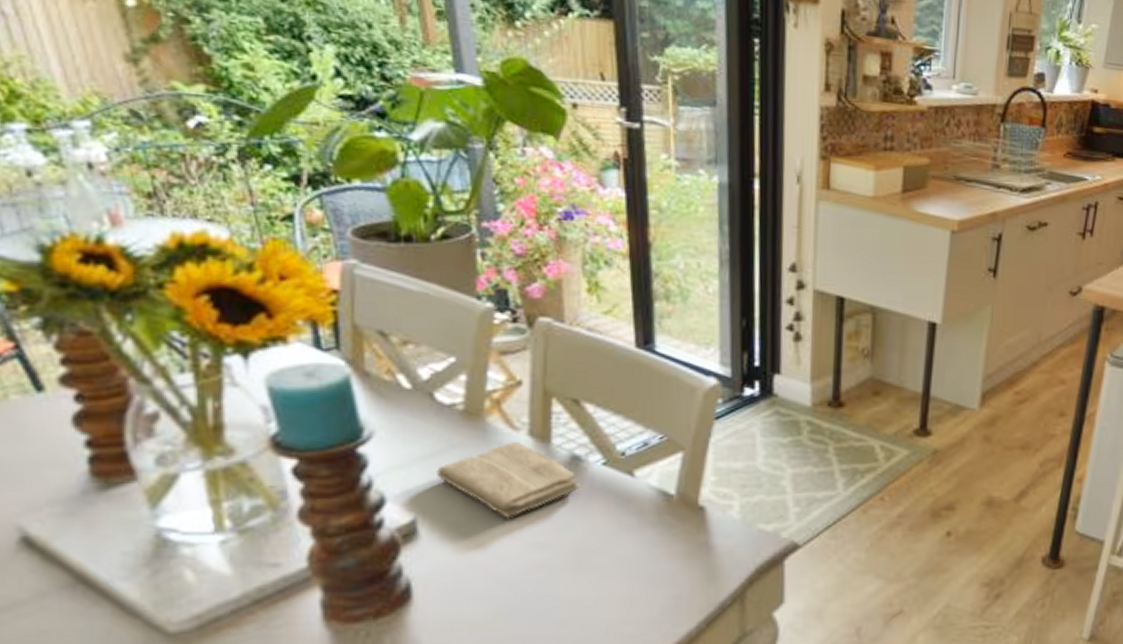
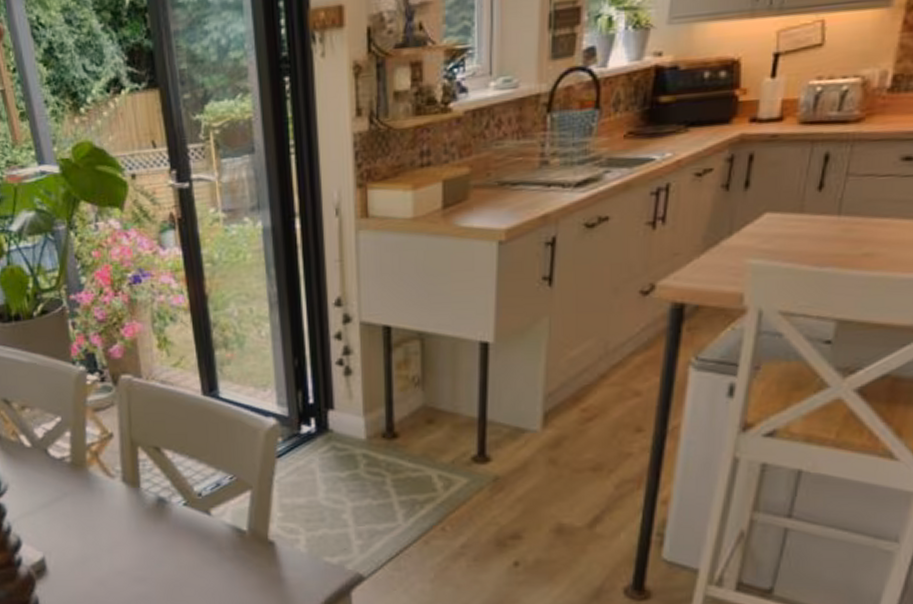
washcloth: present [437,442,580,519] -> none [56,488,167,556]

